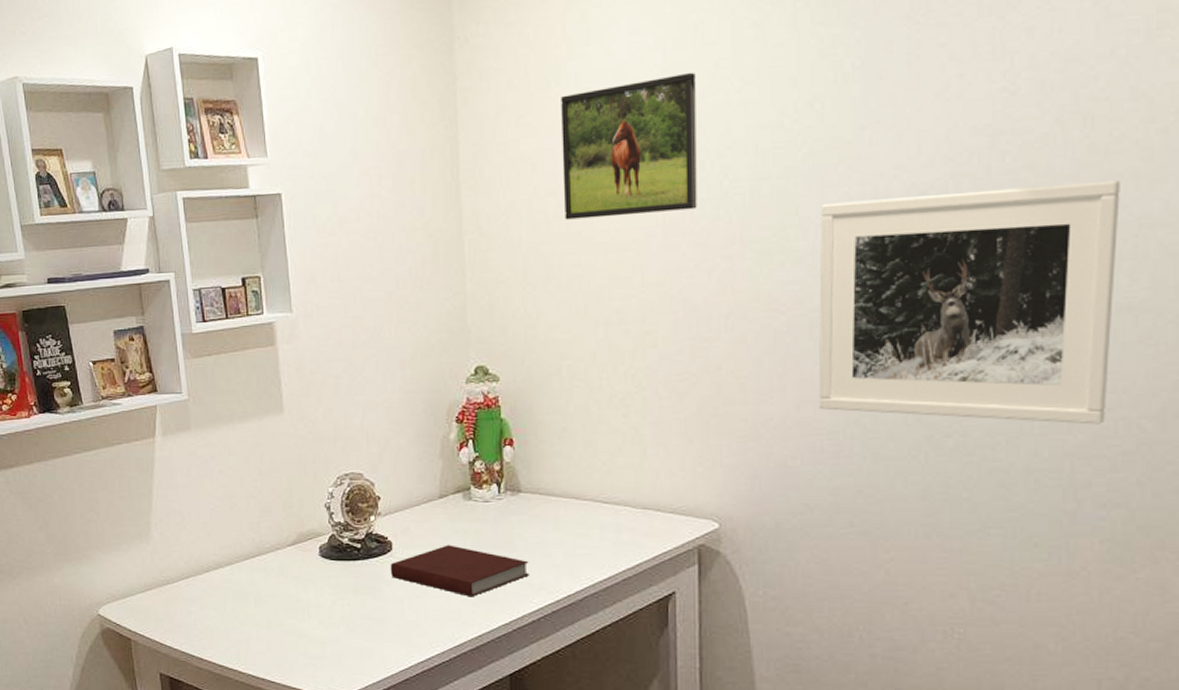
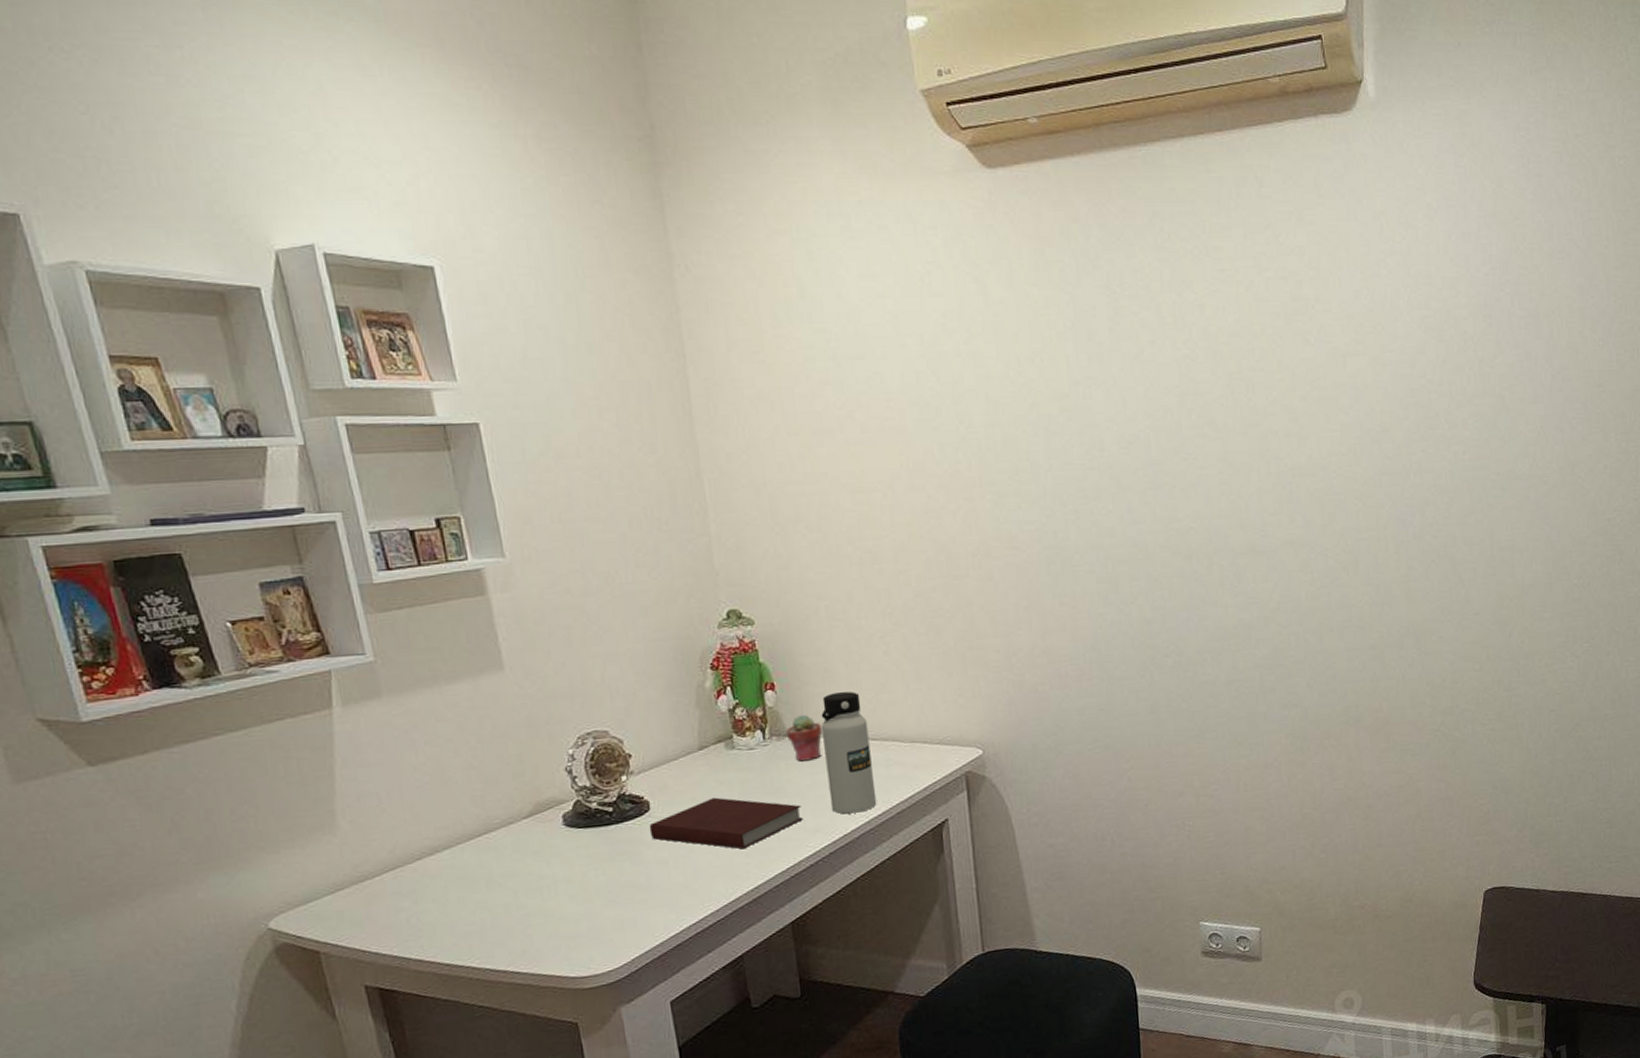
potted succulent: none [520,471,556,518] -> present [785,714,823,762]
water bottle: none [554,451,603,575] -> present [821,691,877,814]
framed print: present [561,72,697,220] -> none [795,321,938,460]
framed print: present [818,181,1120,425] -> none [1048,438,1281,640]

